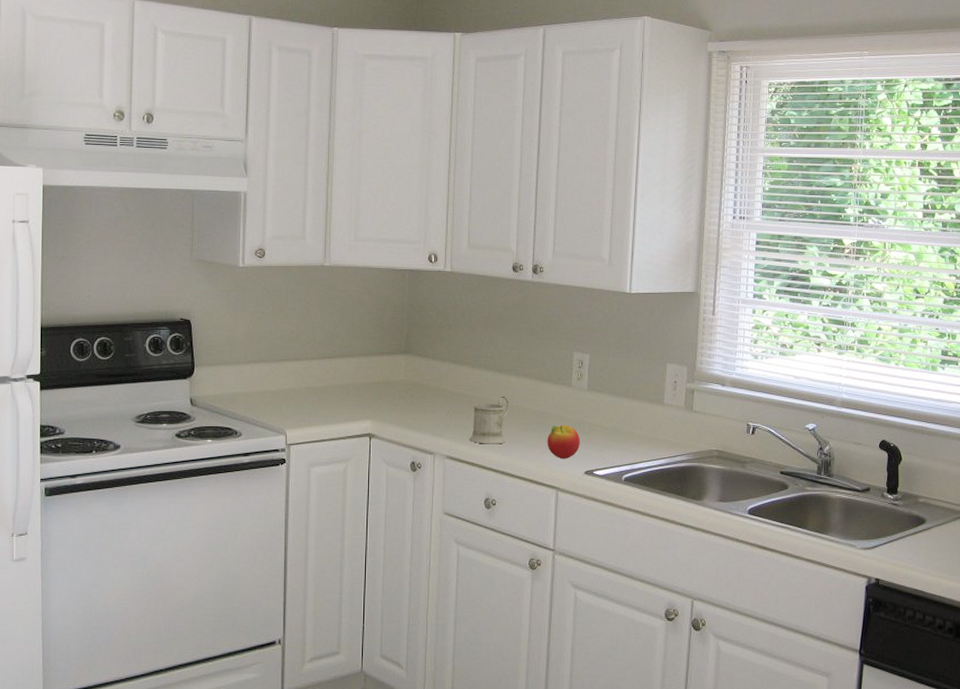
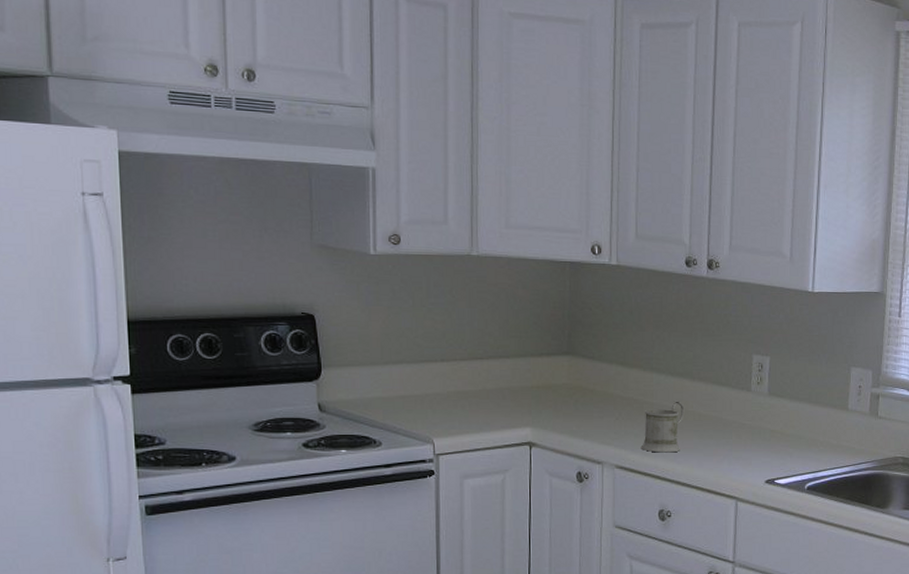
apple: present [547,424,581,459] -> none [725,431,761,468]

